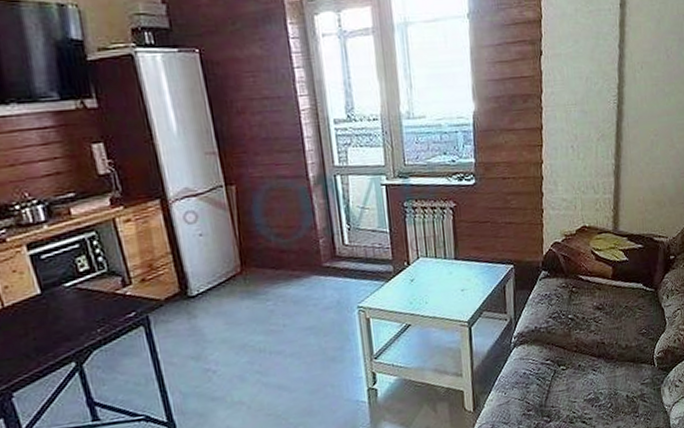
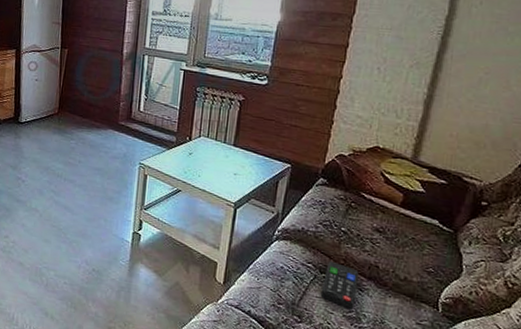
remote control: none [562,351,592,393] -> present [320,260,359,309]

